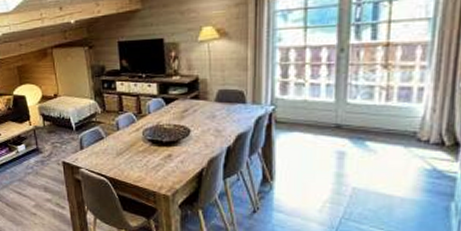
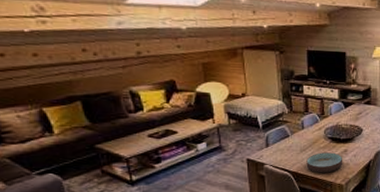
bowl: none [124,157,168,181] -> present [306,152,343,173]

